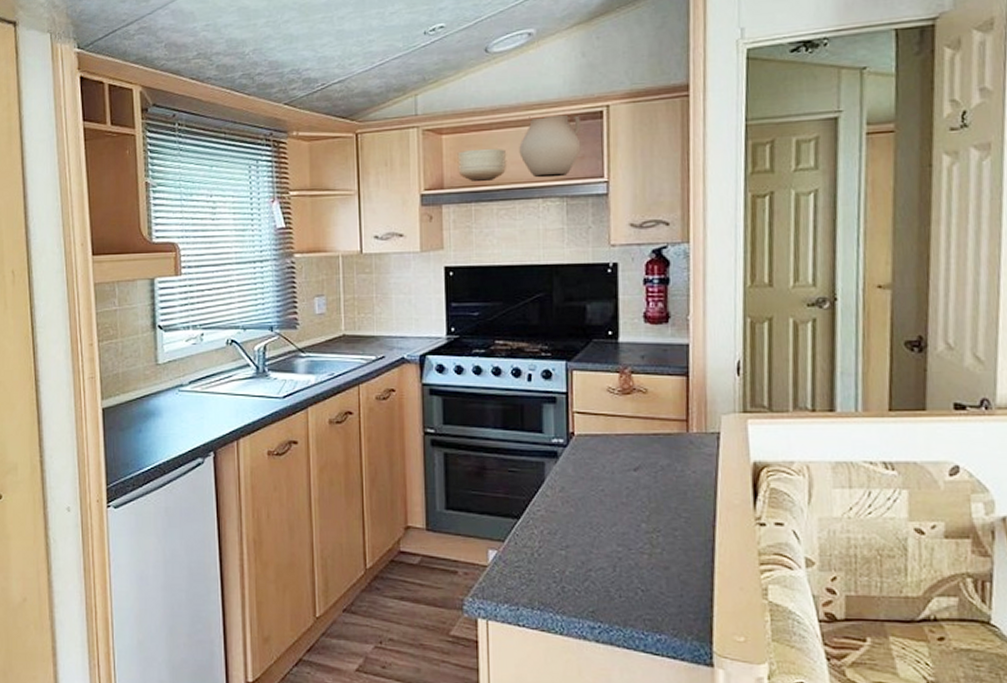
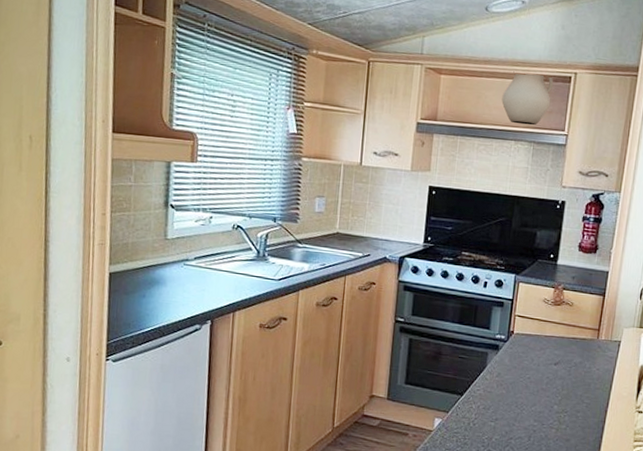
bowl: present [457,148,507,182] -> none [450,91,492,121]

